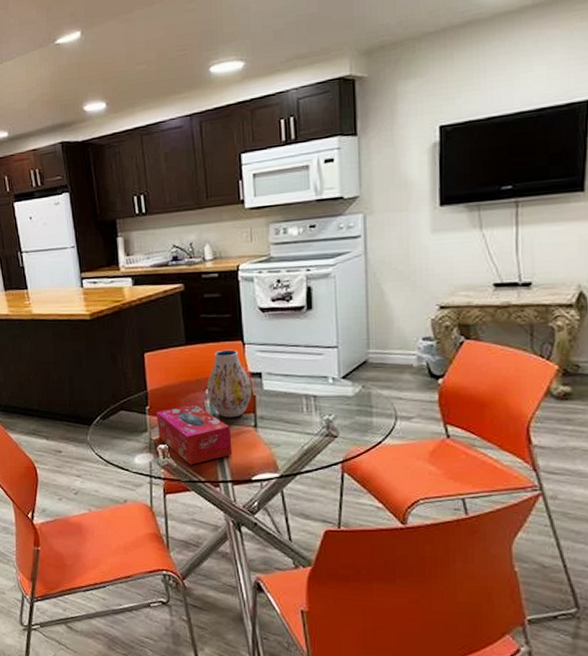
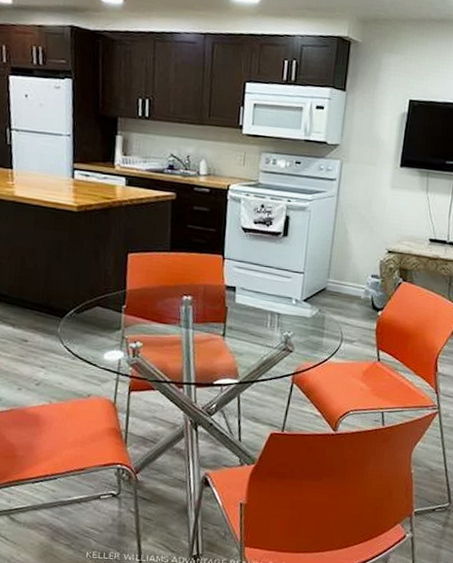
tissue box: present [156,404,232,465] -> none [131,308,201,366]
vase: present [206,349,253,418] -> none [183,261,226,325]

